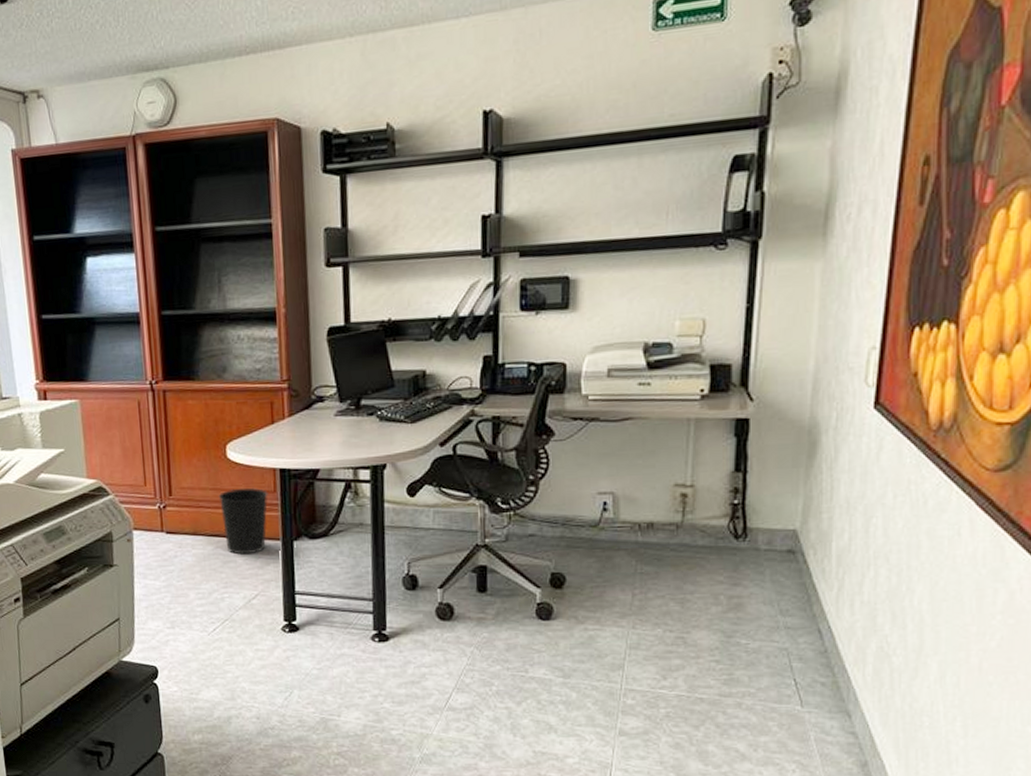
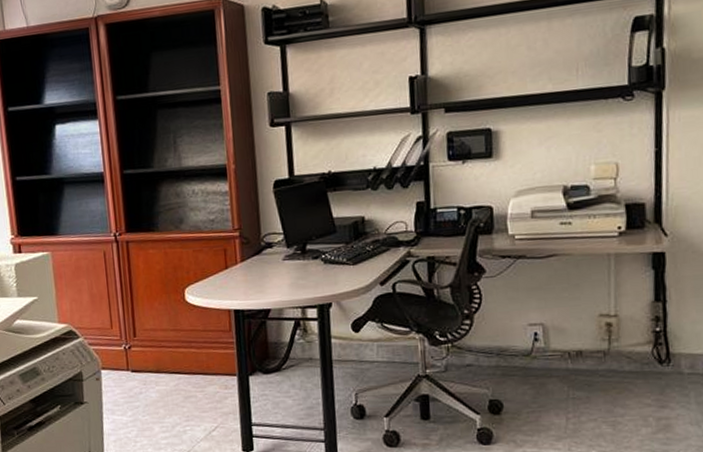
wastebasket: present [218,487,268,555] -> none [178,327,224,390]

